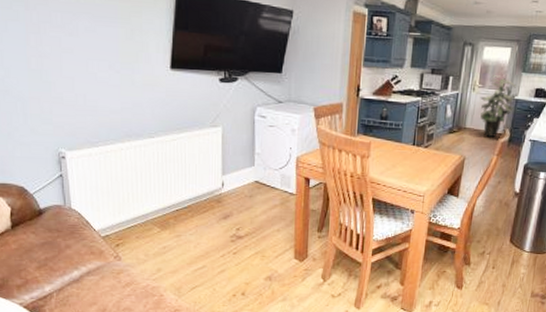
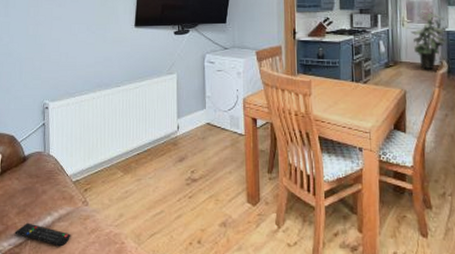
remote control: none [36,276,104,299] -> present [14,222,71,247]

